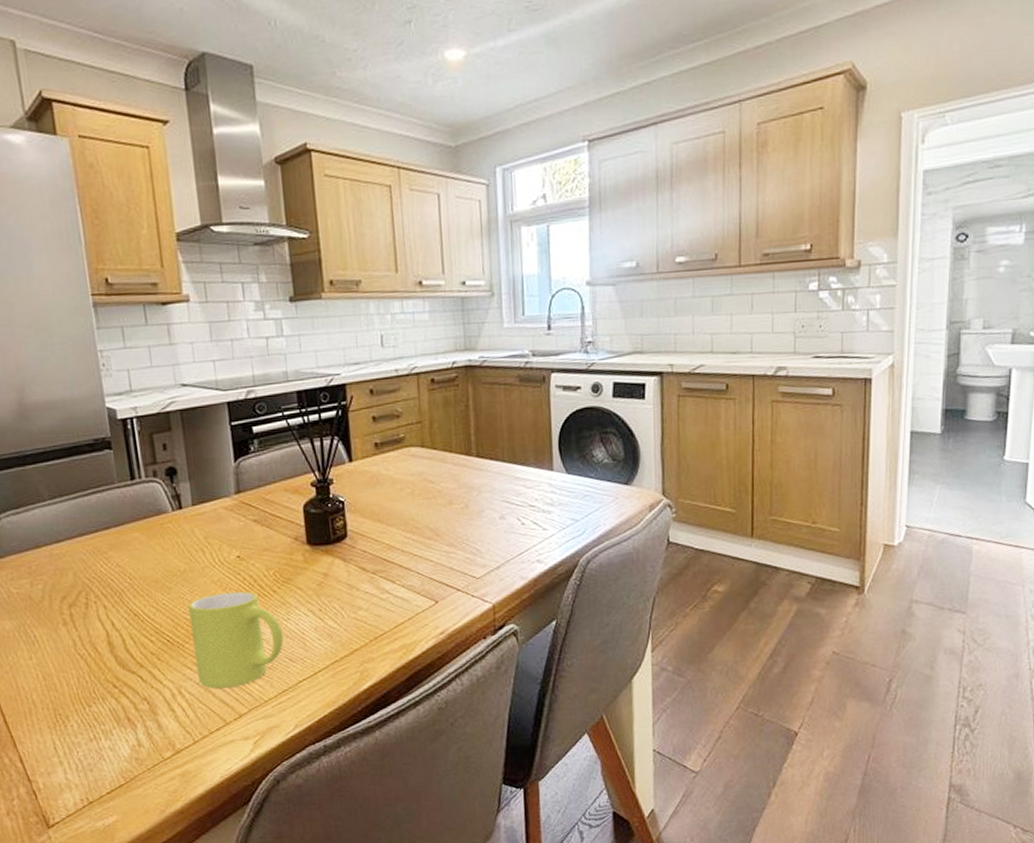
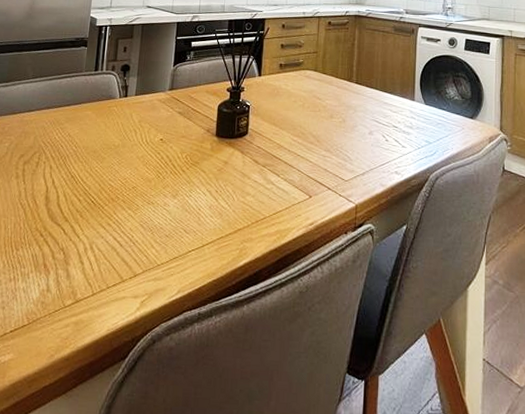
mug: present [187,591,284,689] -> none [109,167,184,250]

